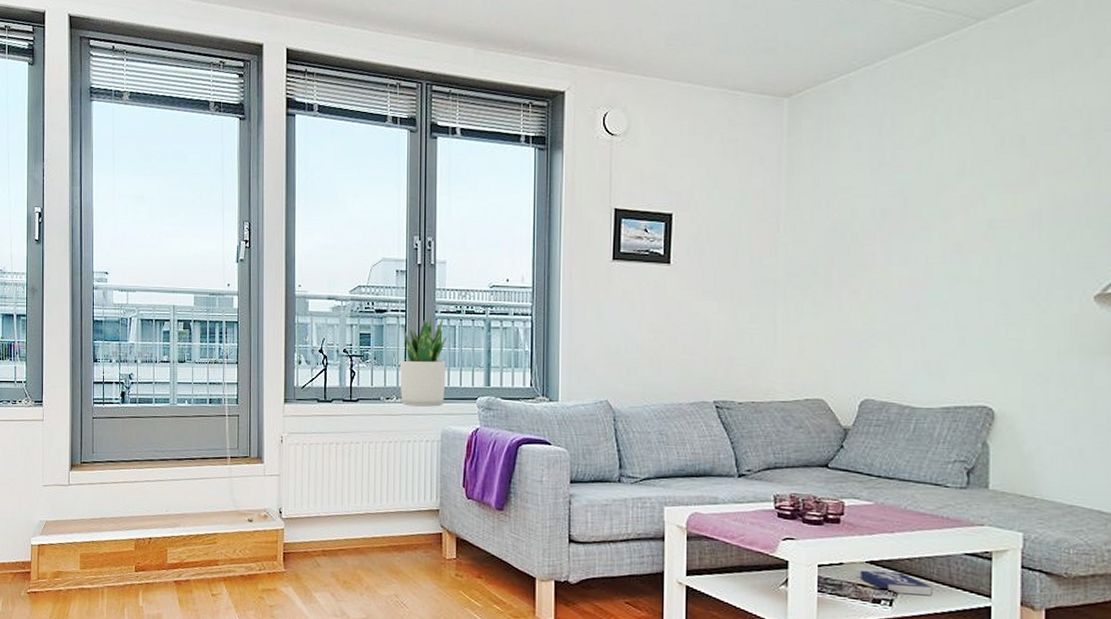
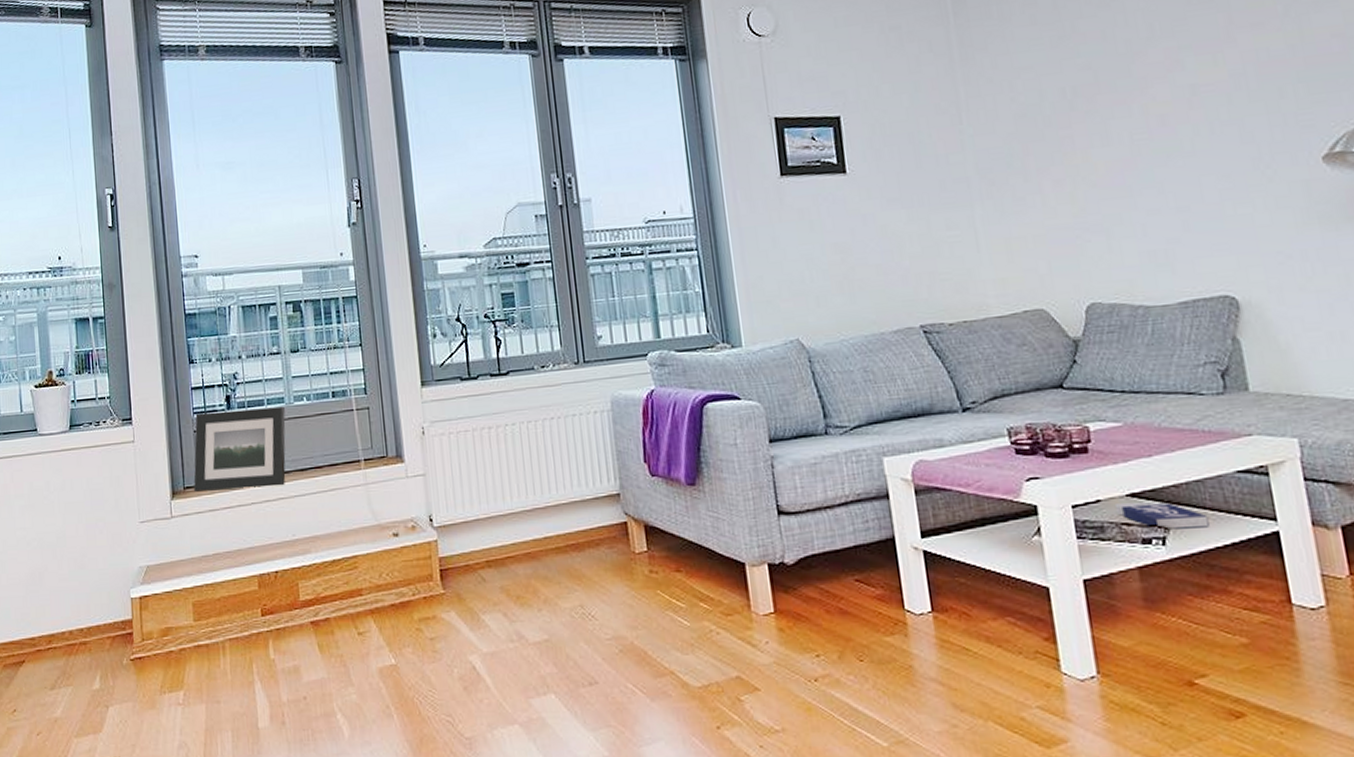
picture frame: none [89,403,169,470] -> present [193,406,286,492]
planter: present [399,315,448,407] -> none [550,263,610,373]

